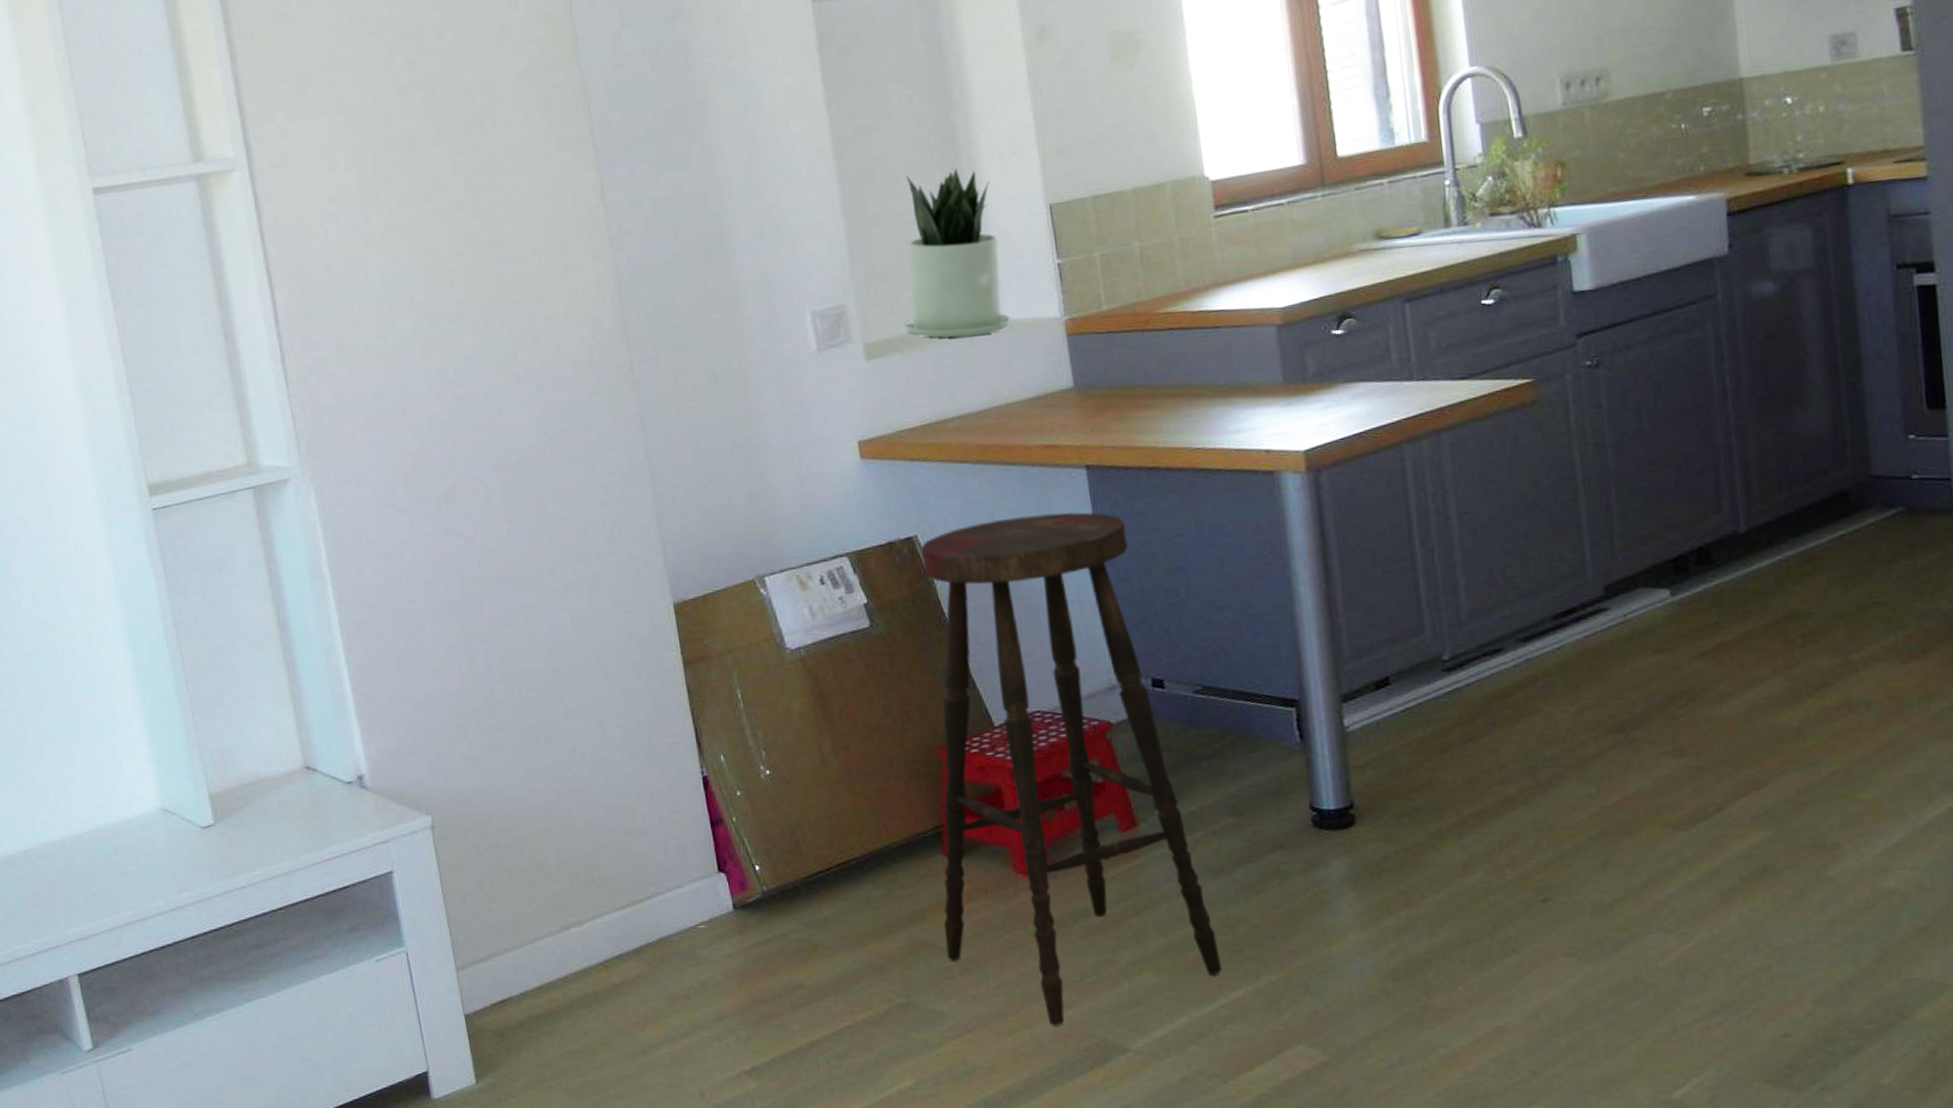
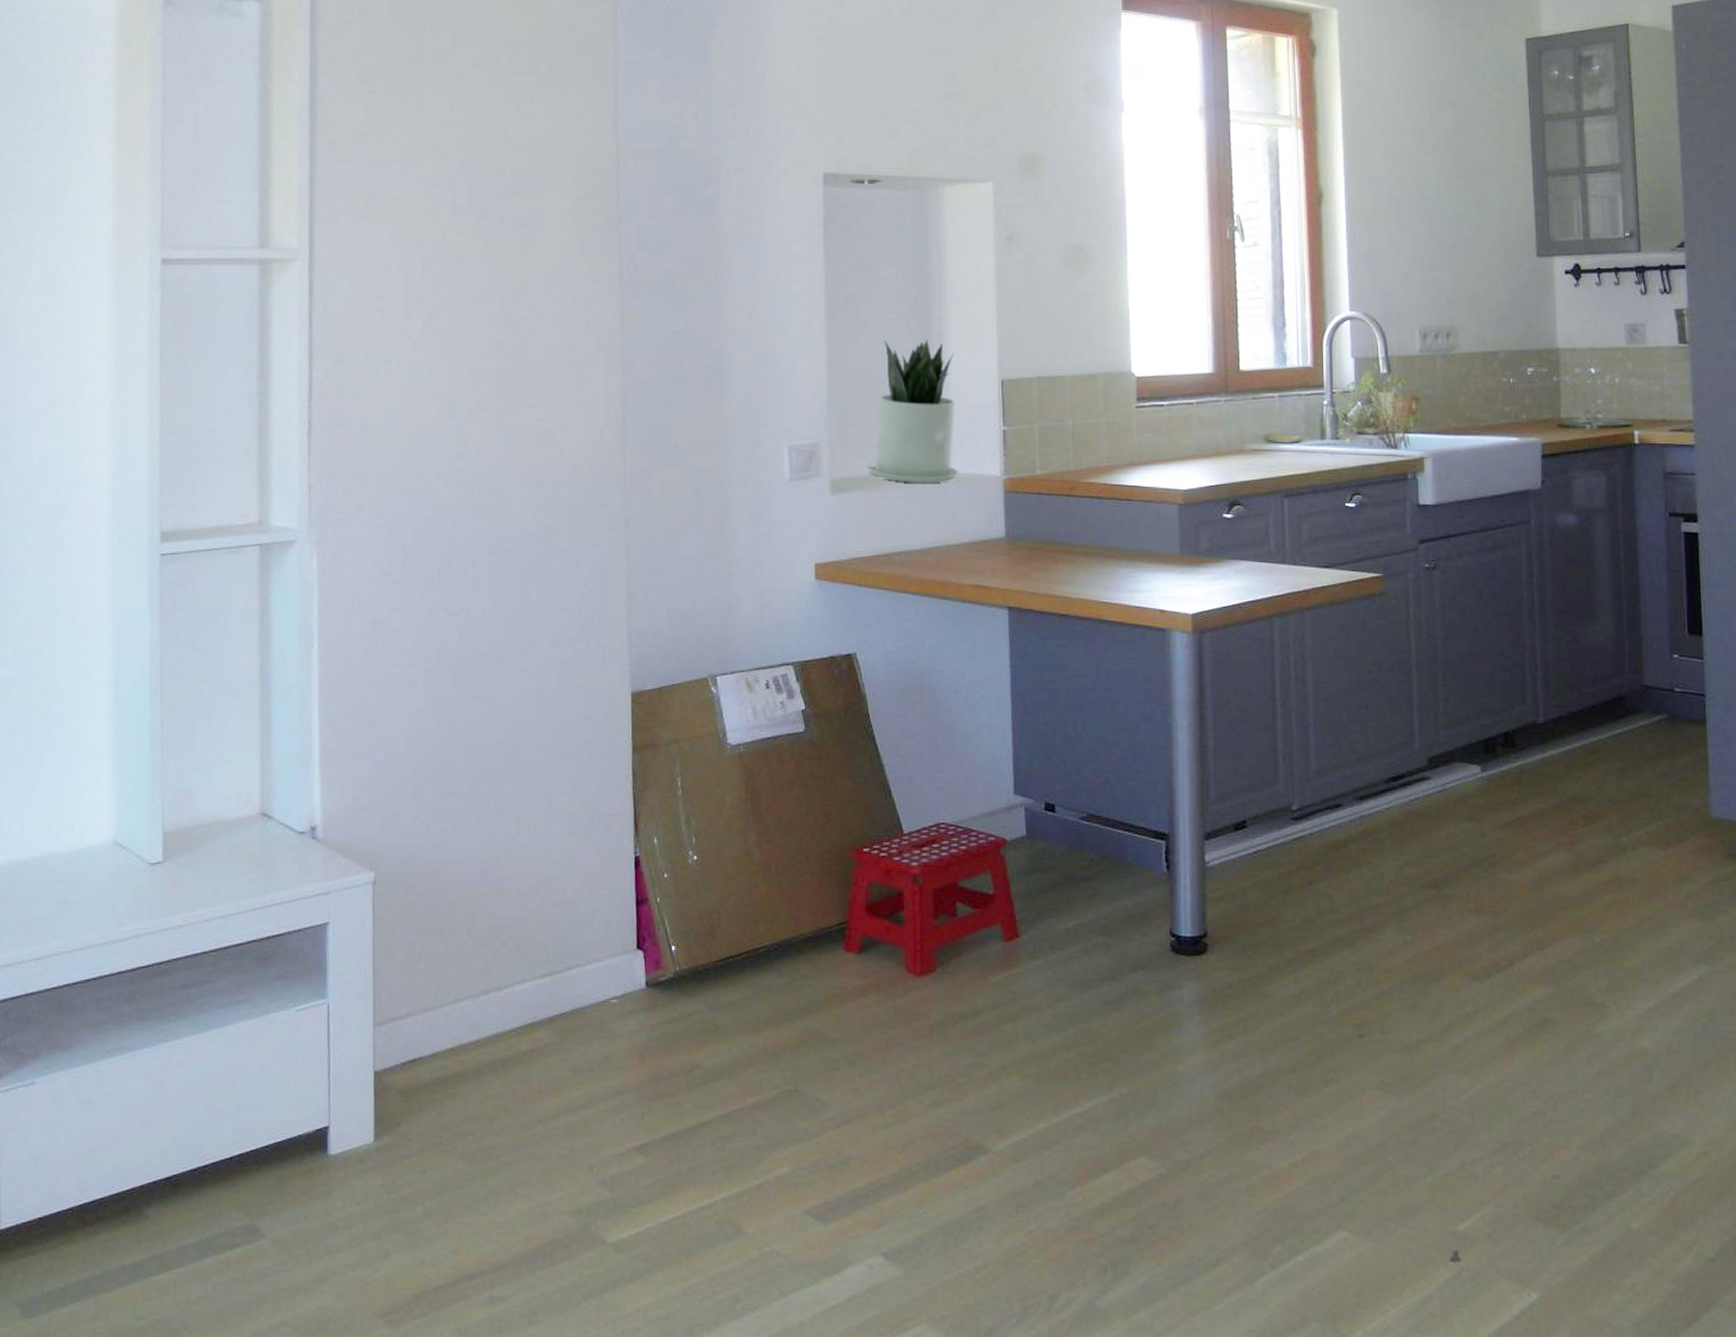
bar stool: present [920,512,1223,1025] -> none [836,646,1081,1122]

